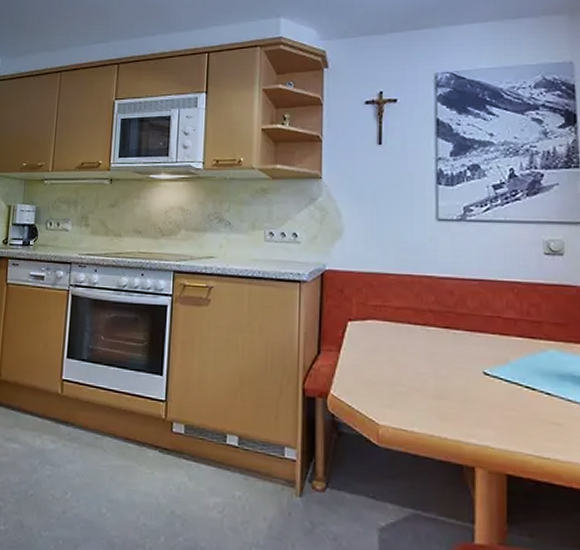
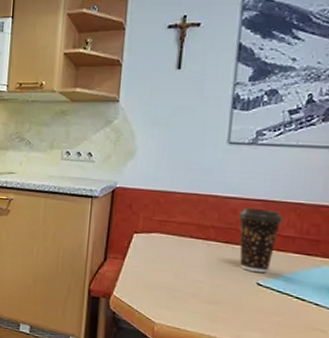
coffee cup: none [455,289,501,360] -> present [238,208,283,273]

